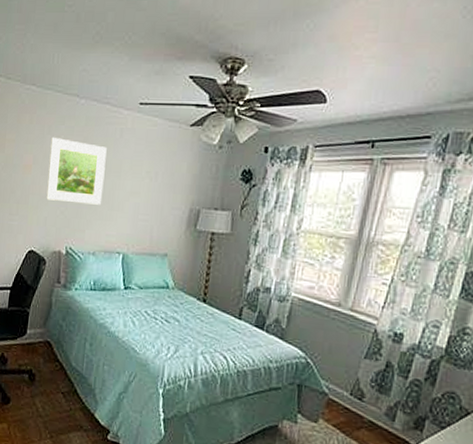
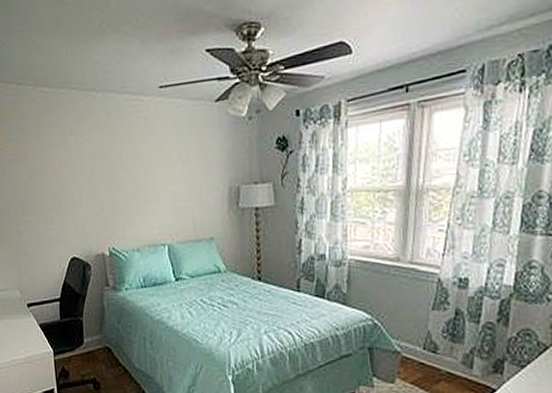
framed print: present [46,136,107,205] -> none [74,136,138,203]

